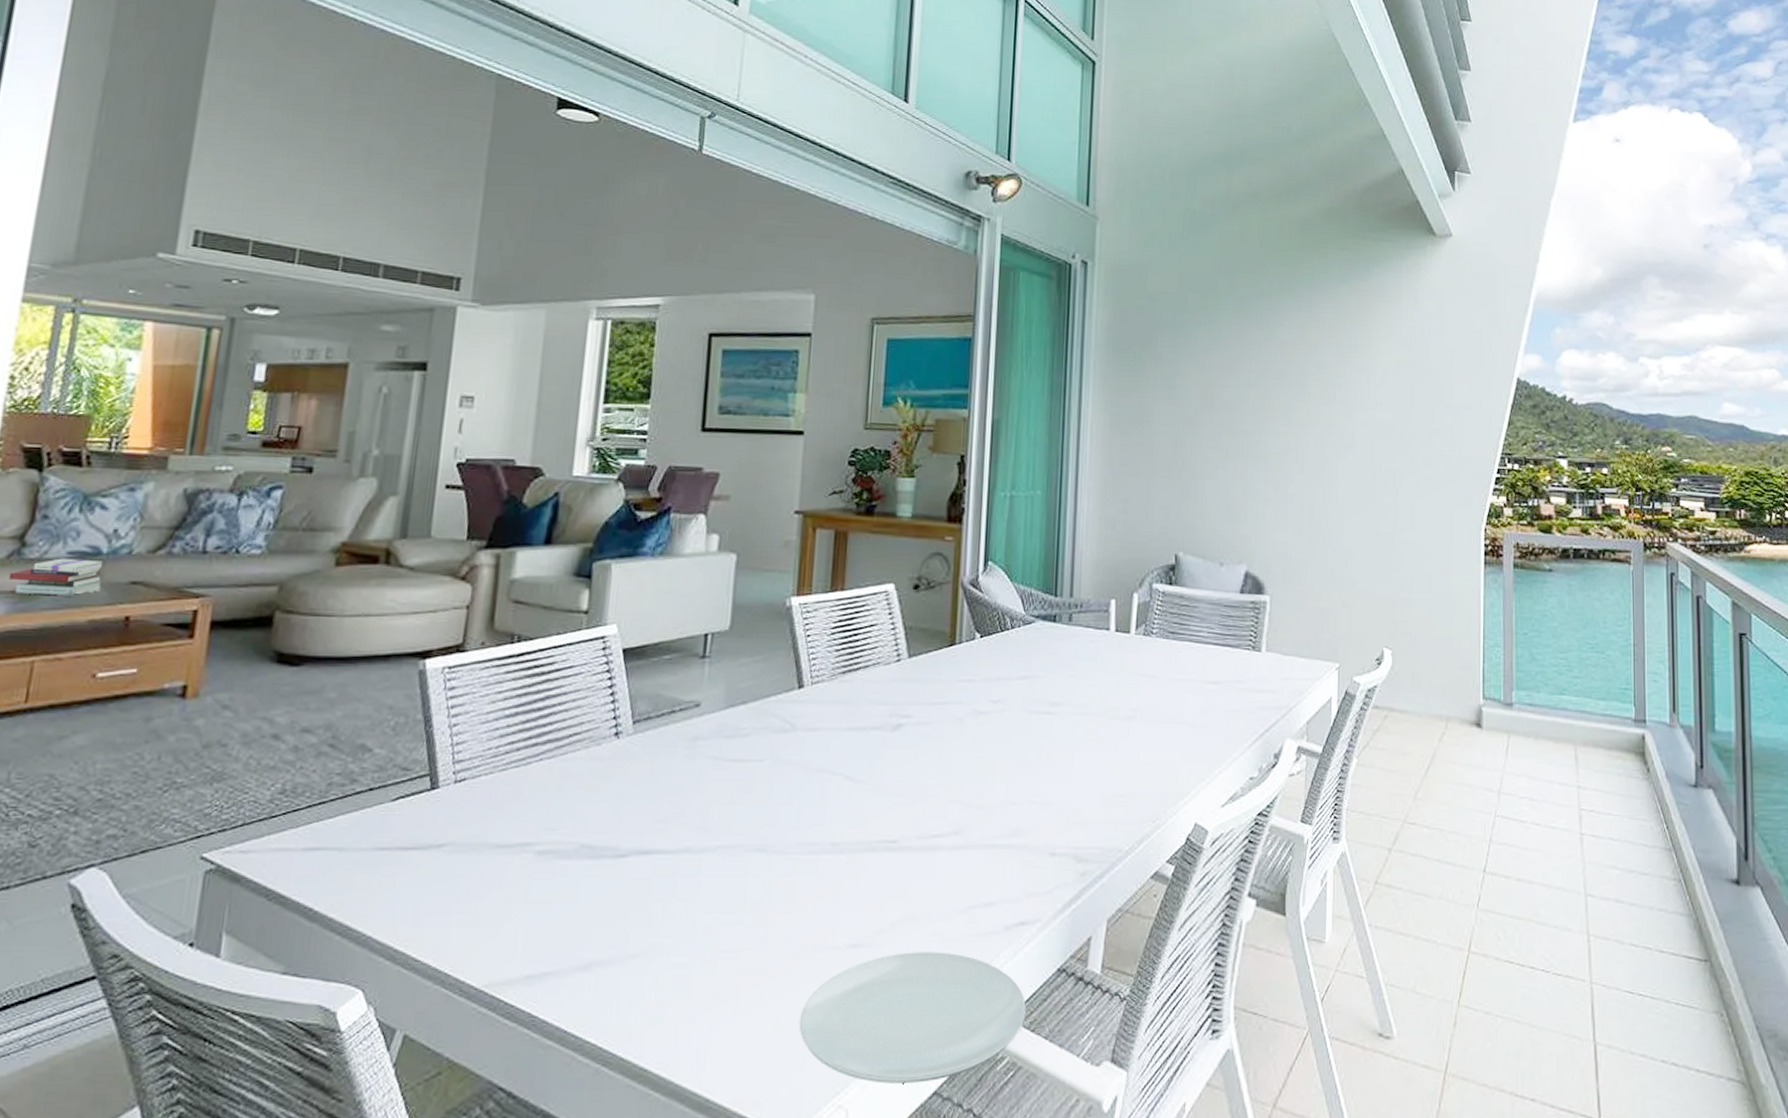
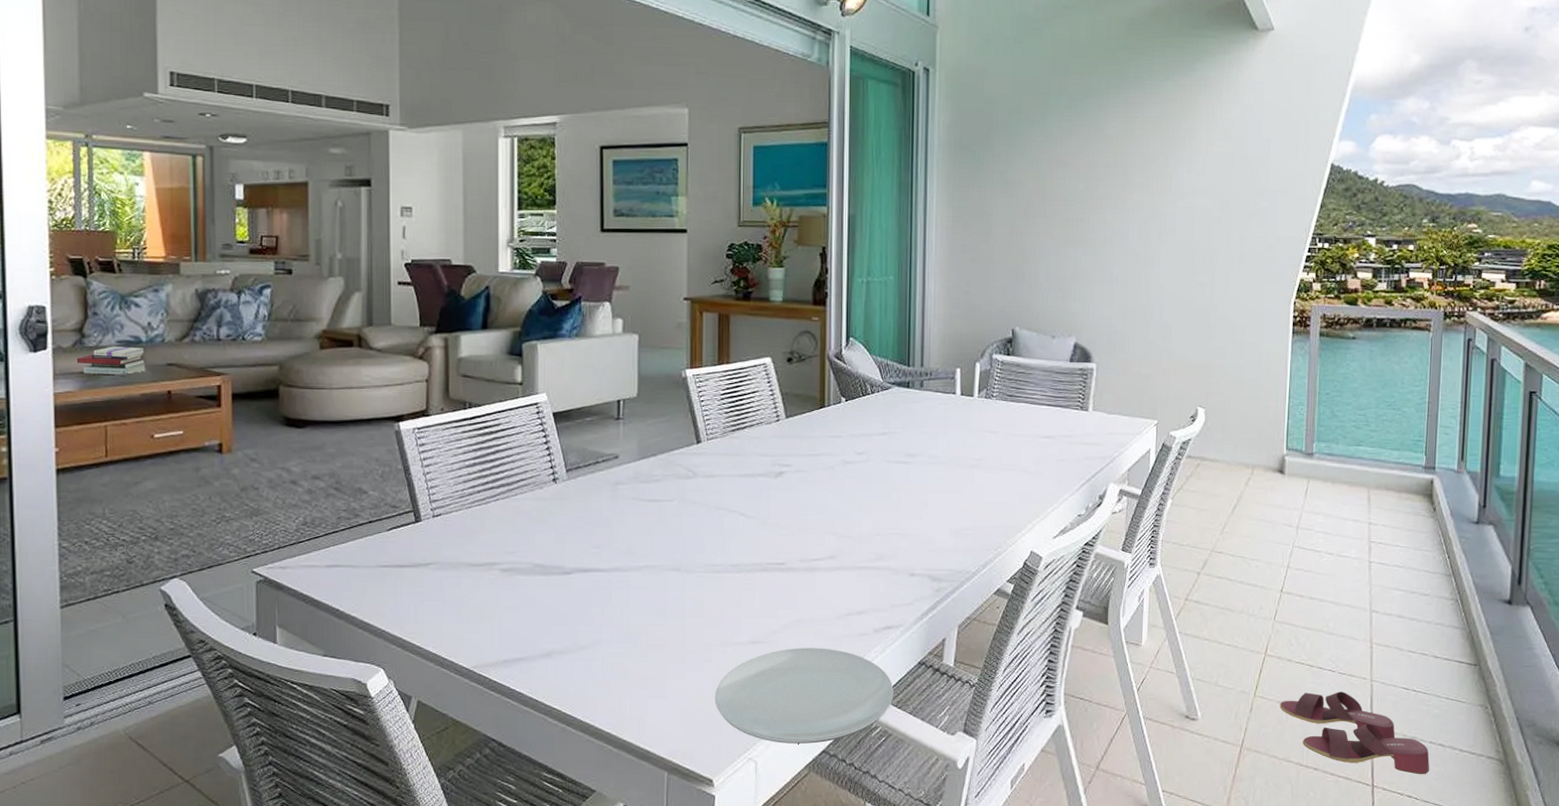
sandal: none [1488,998,1663,1104] -> present [1279,691,1430,775]

